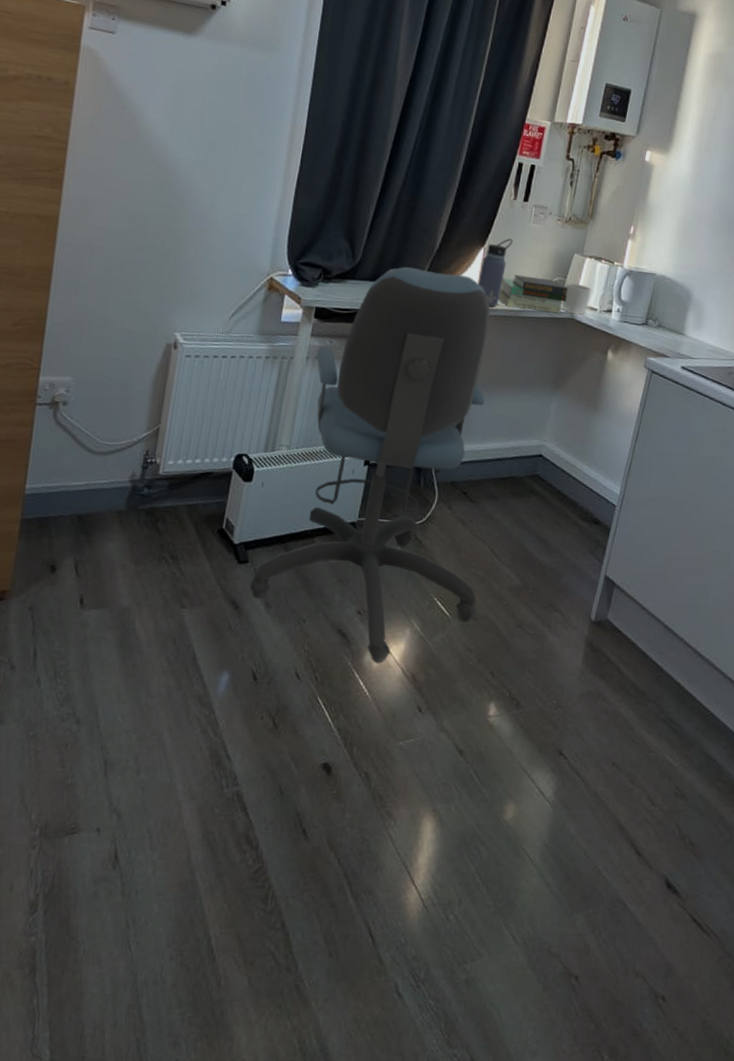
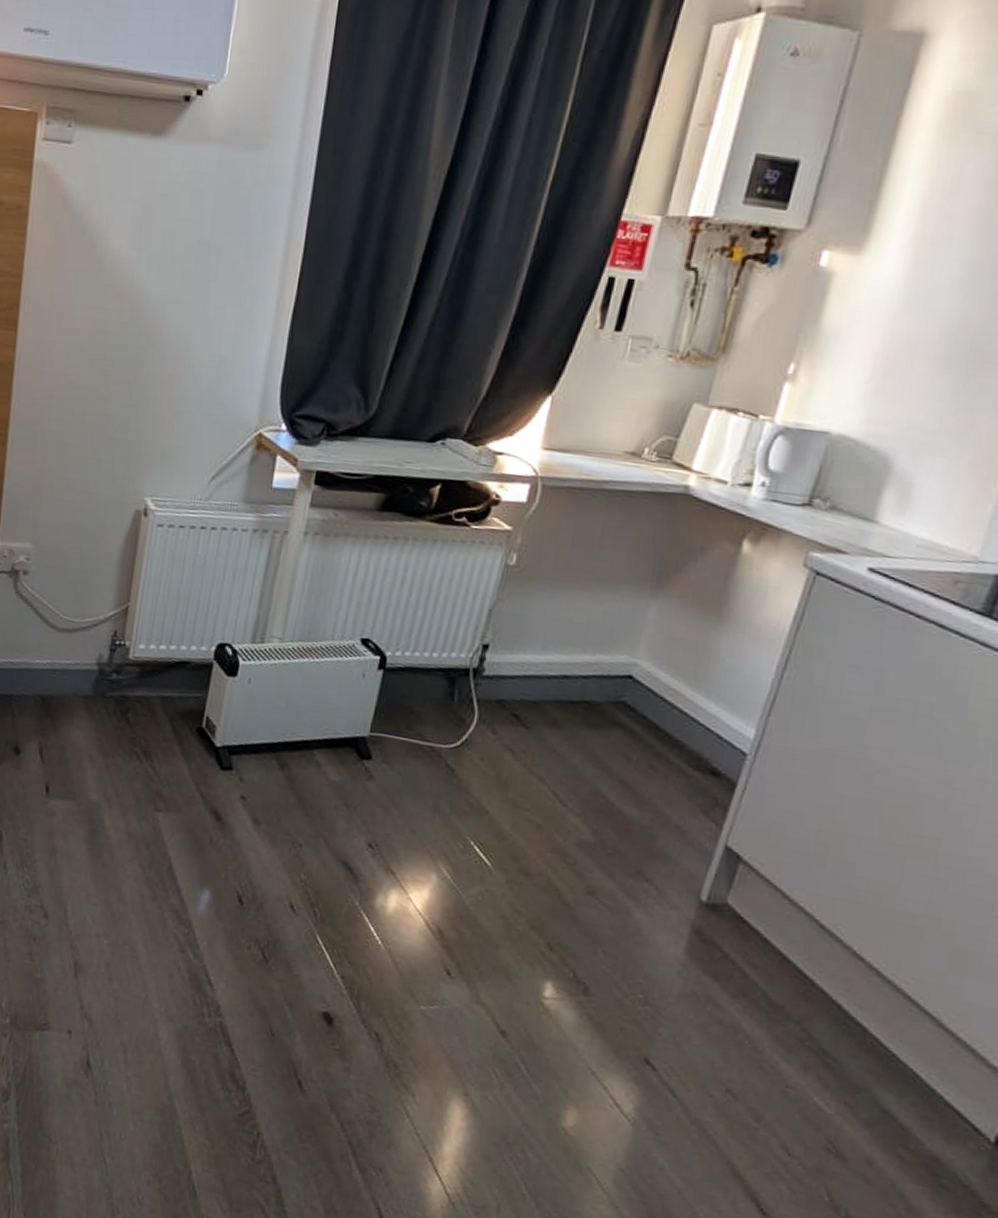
office chair: present [249,267,491,663] -> none [233,421,560,909]
water bottle: present [477,238,513,307] -> none [541,382,597,476]
books: present [498,274,568,314] -> none [571,432,681,487]
mug: present [561,283,591,315] -> none [669,444,720,489]

